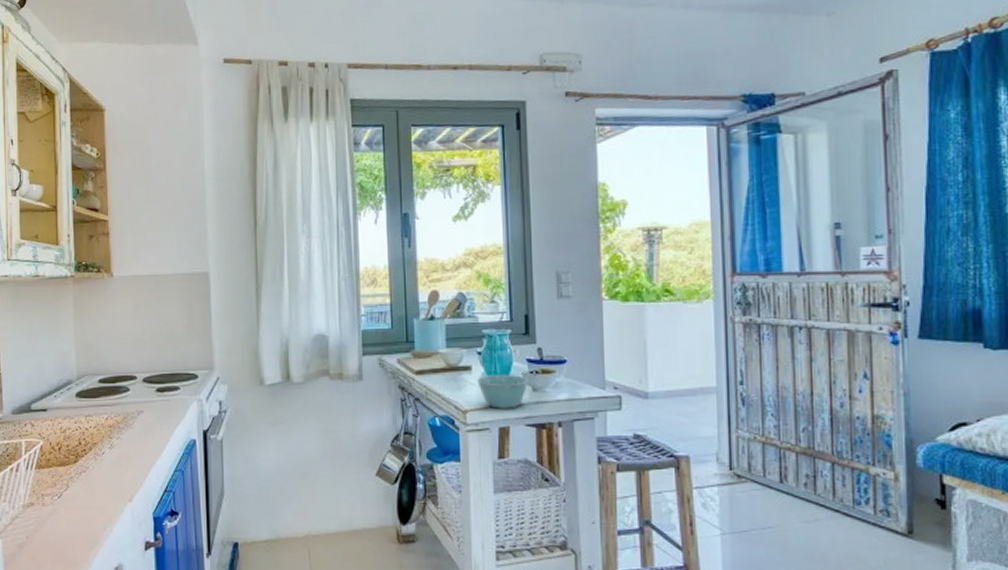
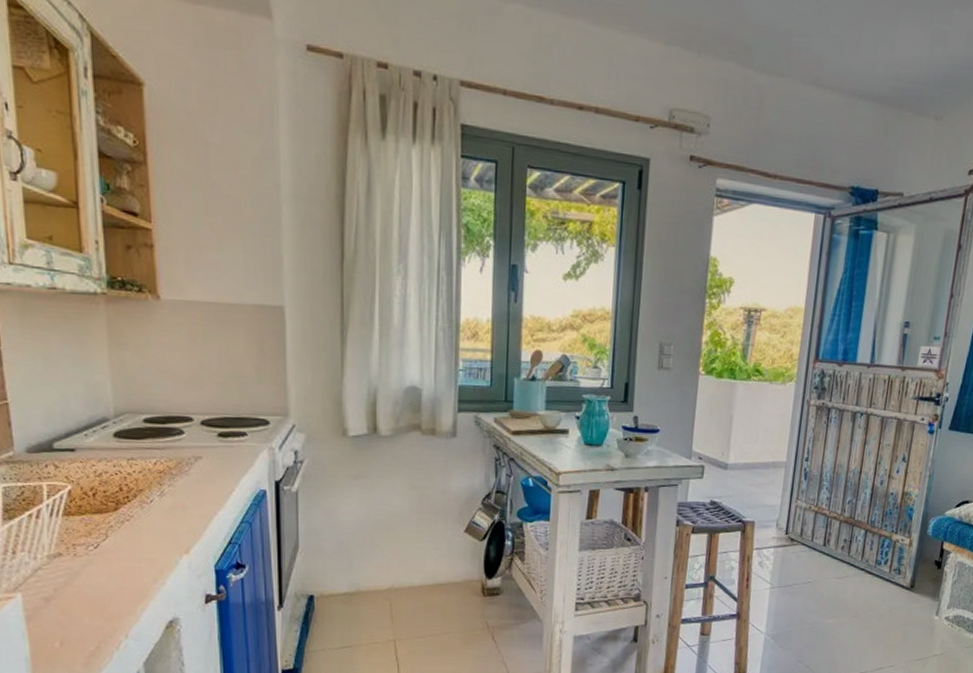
bowl: present [477,375,528,409] -> none [573,439,622,473]

